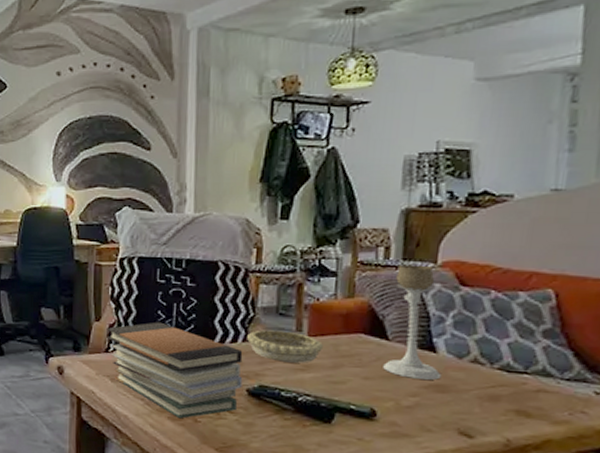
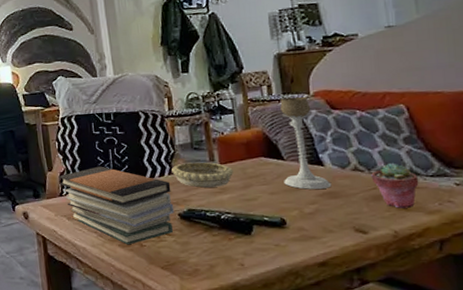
potted succulent: none [492,358,551,414] -> present [371,162,419,208]

